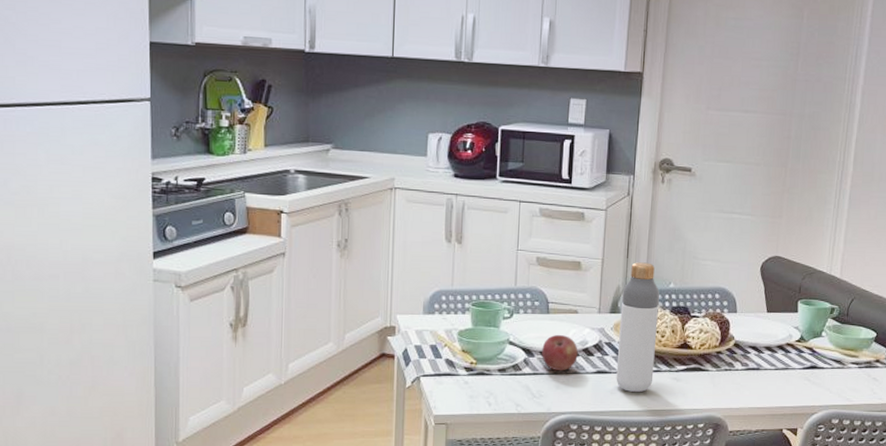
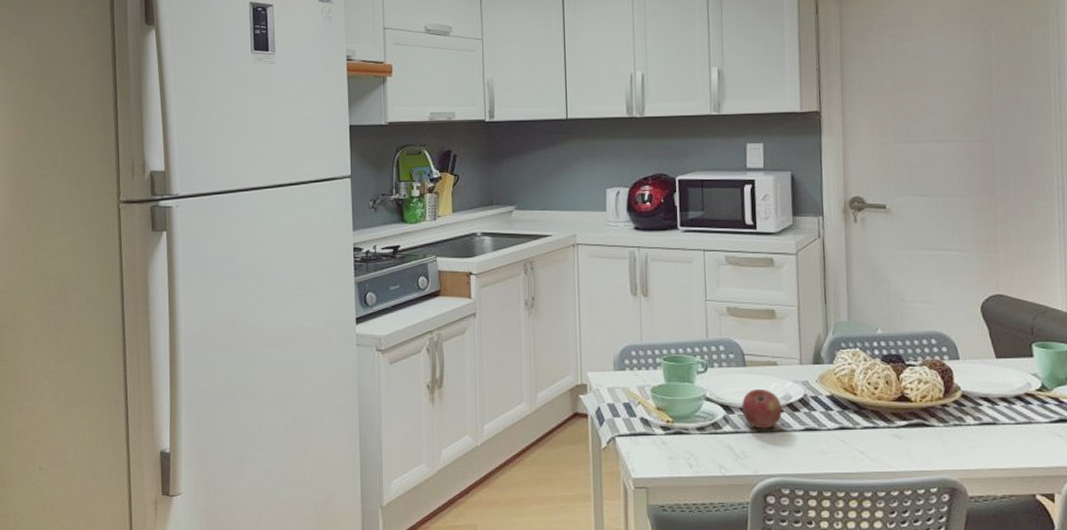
bottle: present [616,262,659,393] -> none [824,308,871,453]

